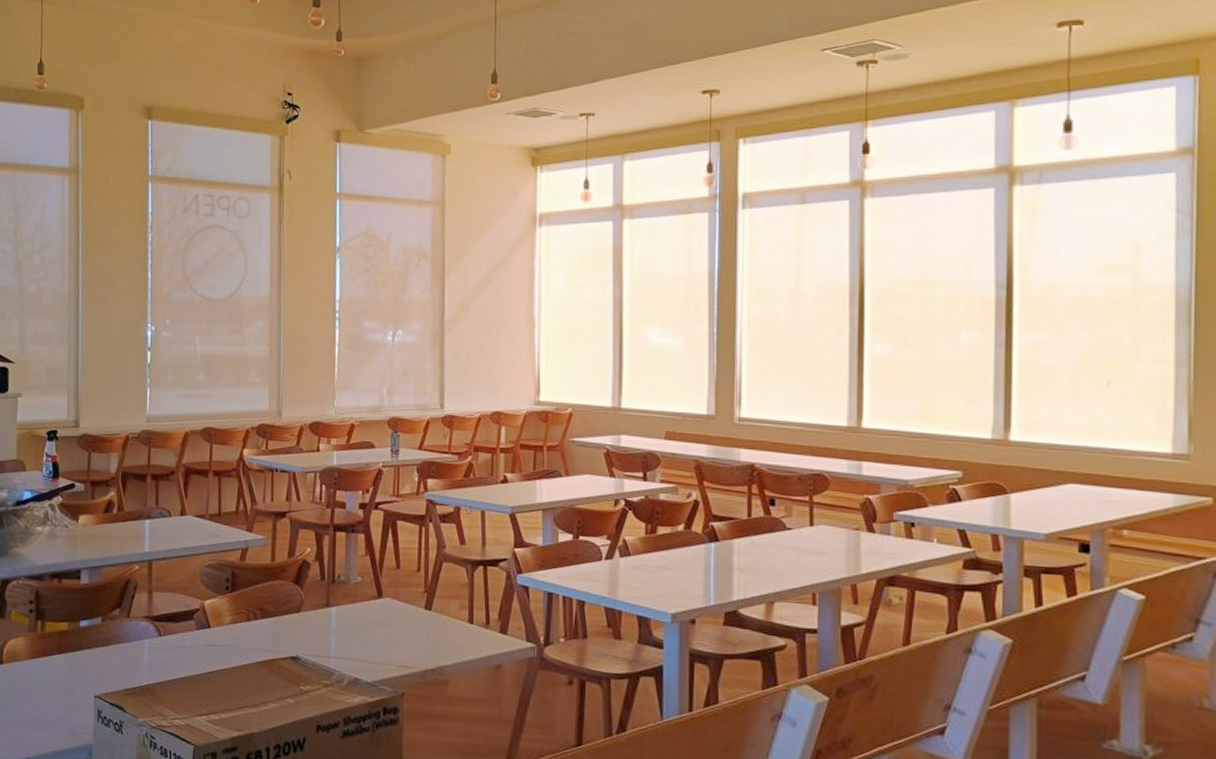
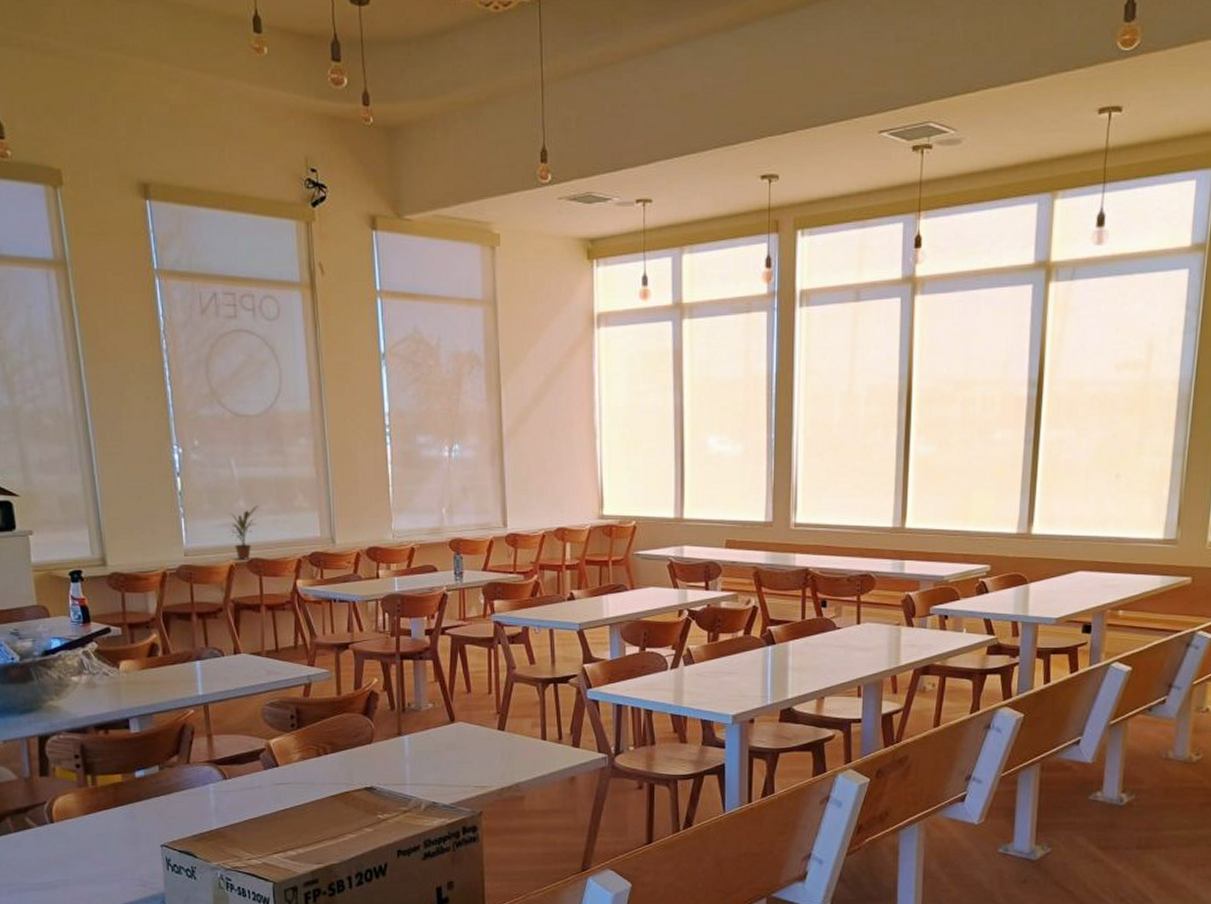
potted plant: none [188,379,217,427] -> present [230,506,260,559]

